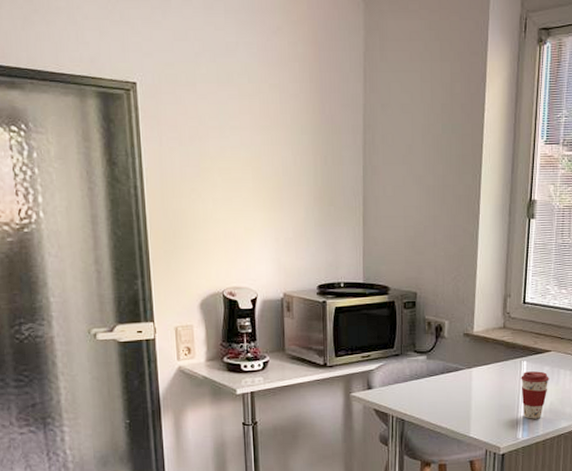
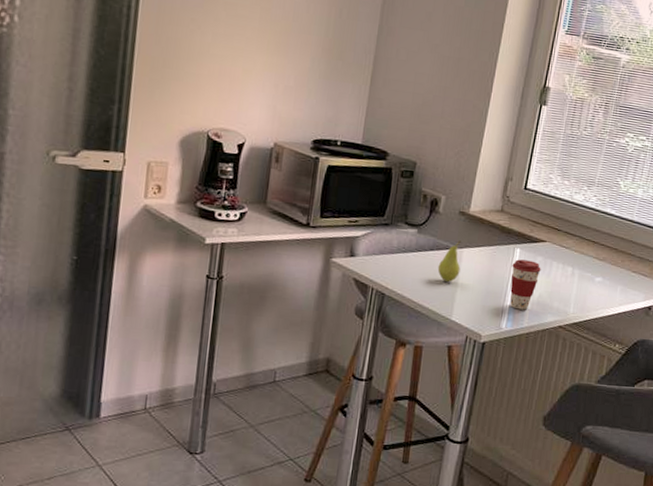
fruit: none [450,361,472,402] -> present [437,240,461,283]

